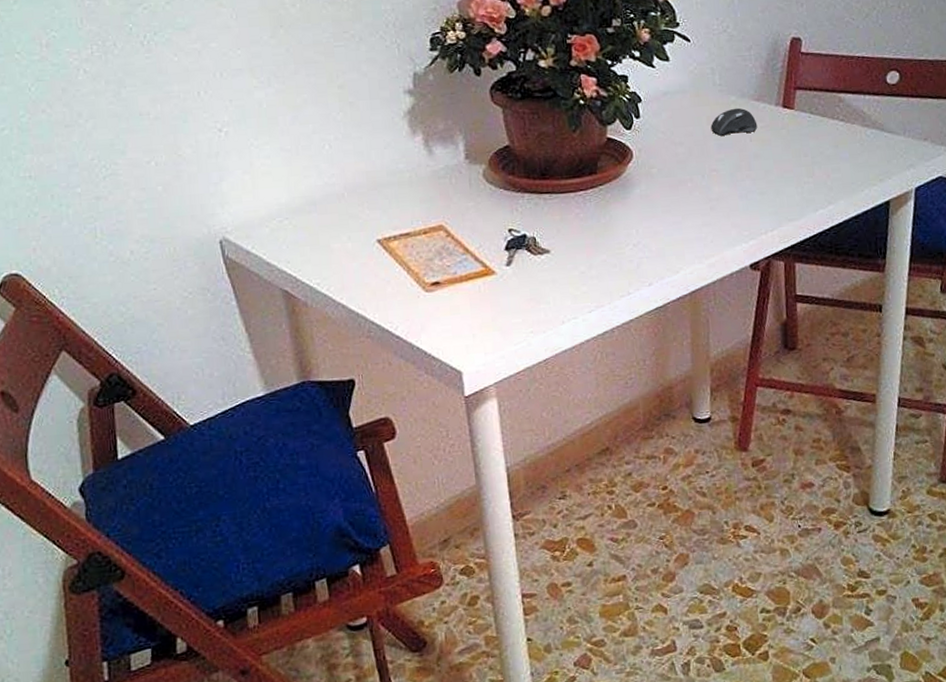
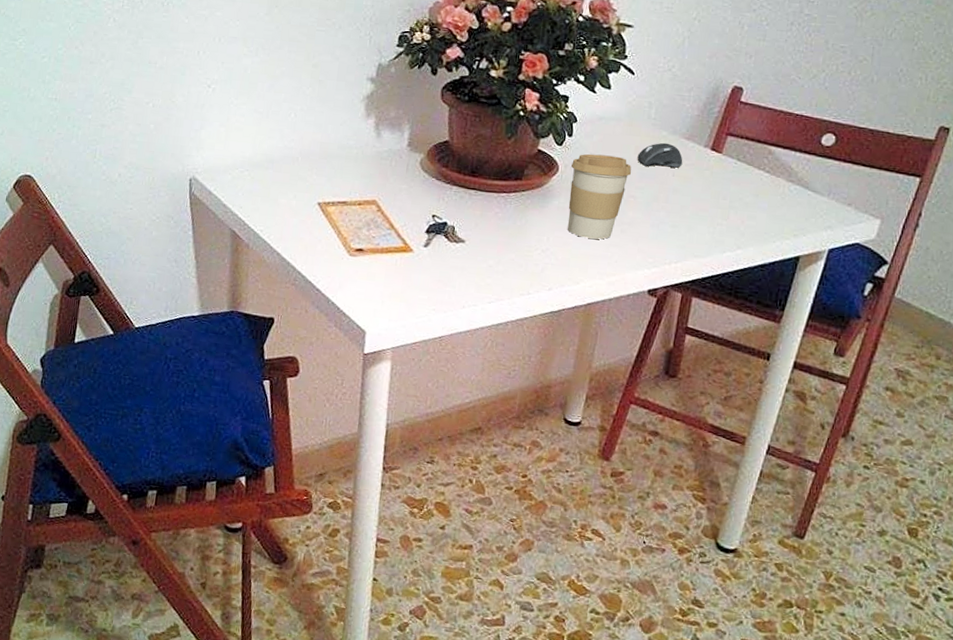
coffee cup: none [644,130,709,223] -> present [568,153,632,240]

